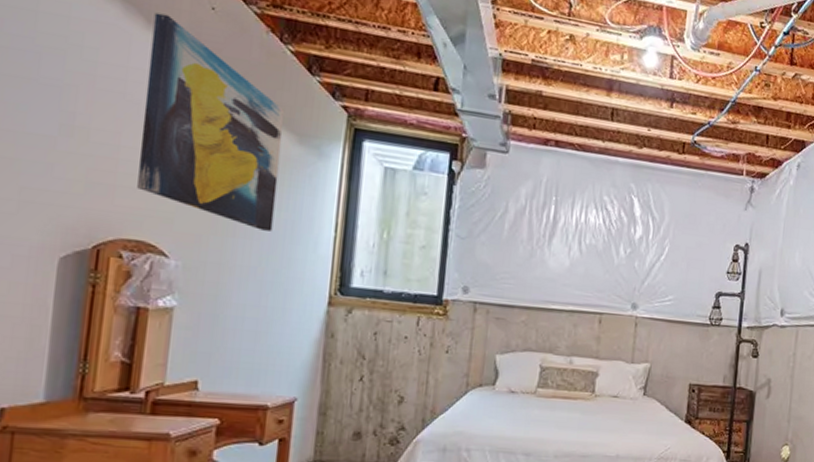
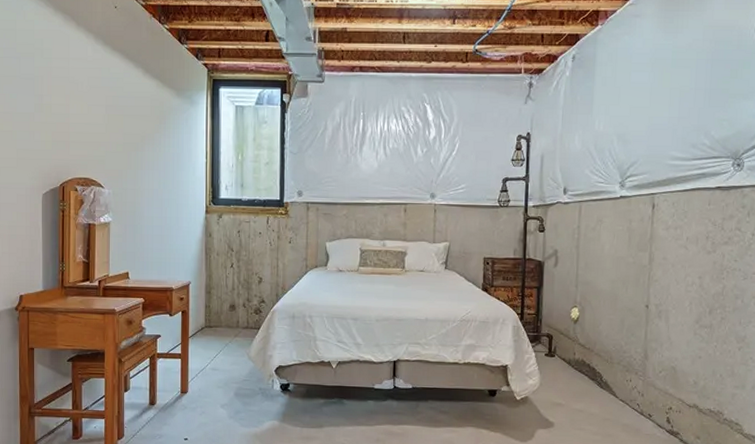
wall art: present [137,12,285,231] -> none [81,17,166,163]

